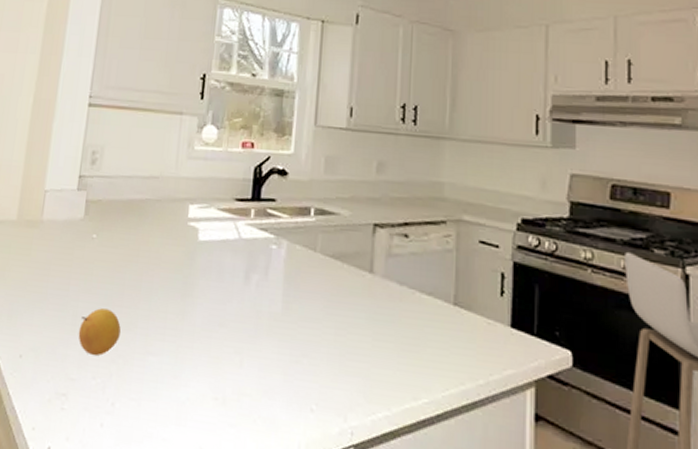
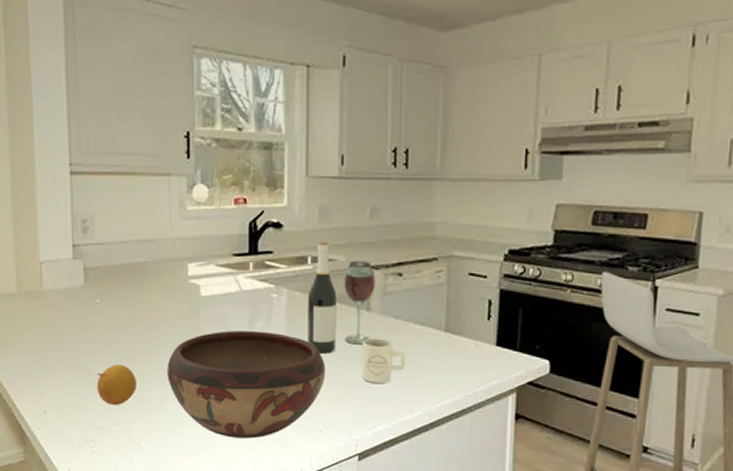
decorative bowl: none [153,281,323,412] -> present [167,331,326,439]
wine bottle: none [305,193,339,318] -> present [308,241,337,354]
wineglass: none [345,216,380,312] -> present [344,260,375,345]
mug: none [361,304,411,360] -> present [361,338,406,383]

